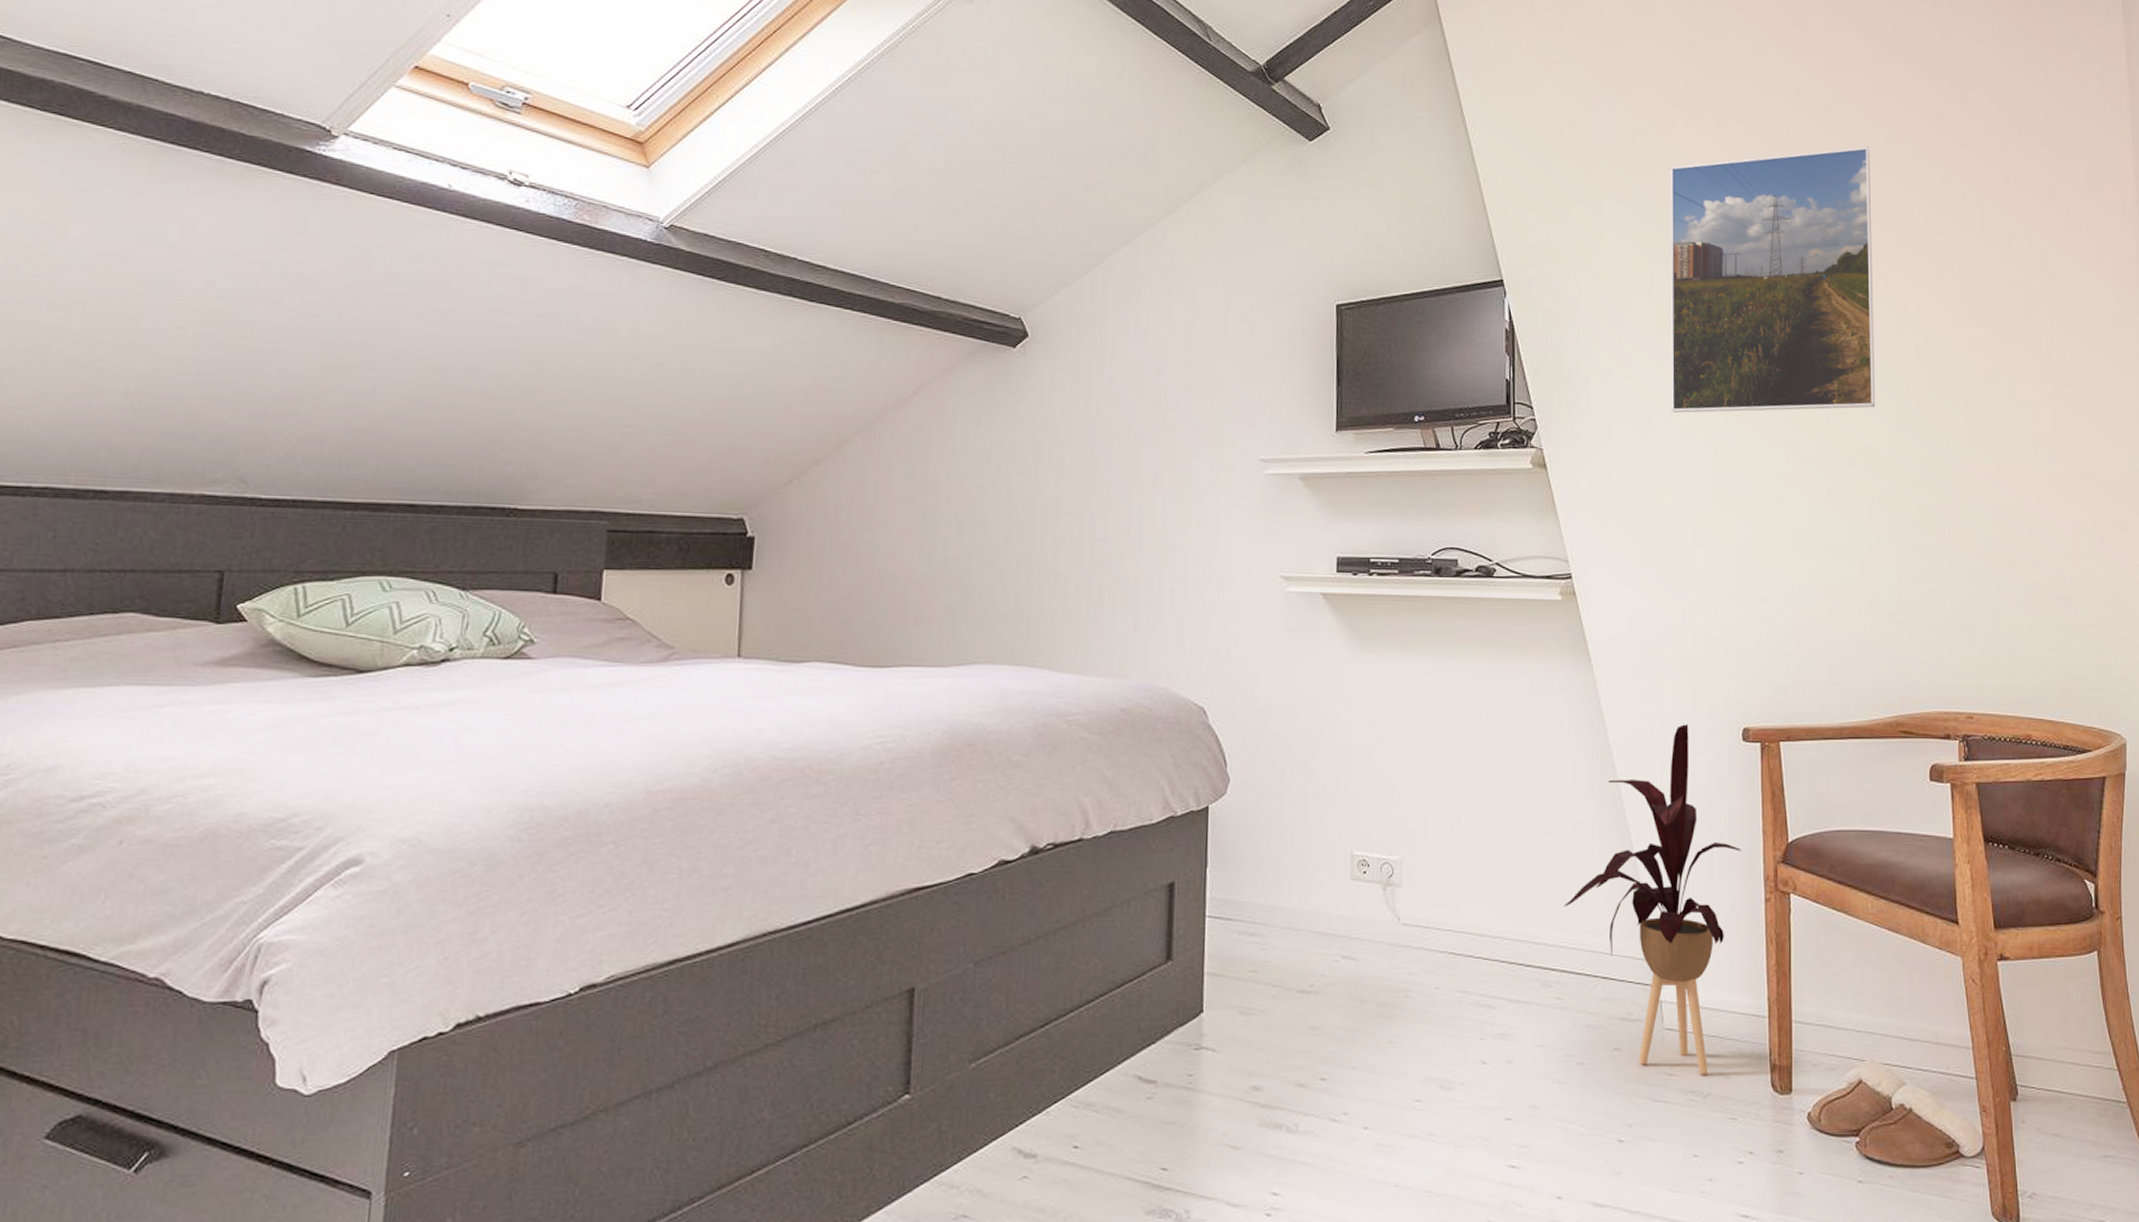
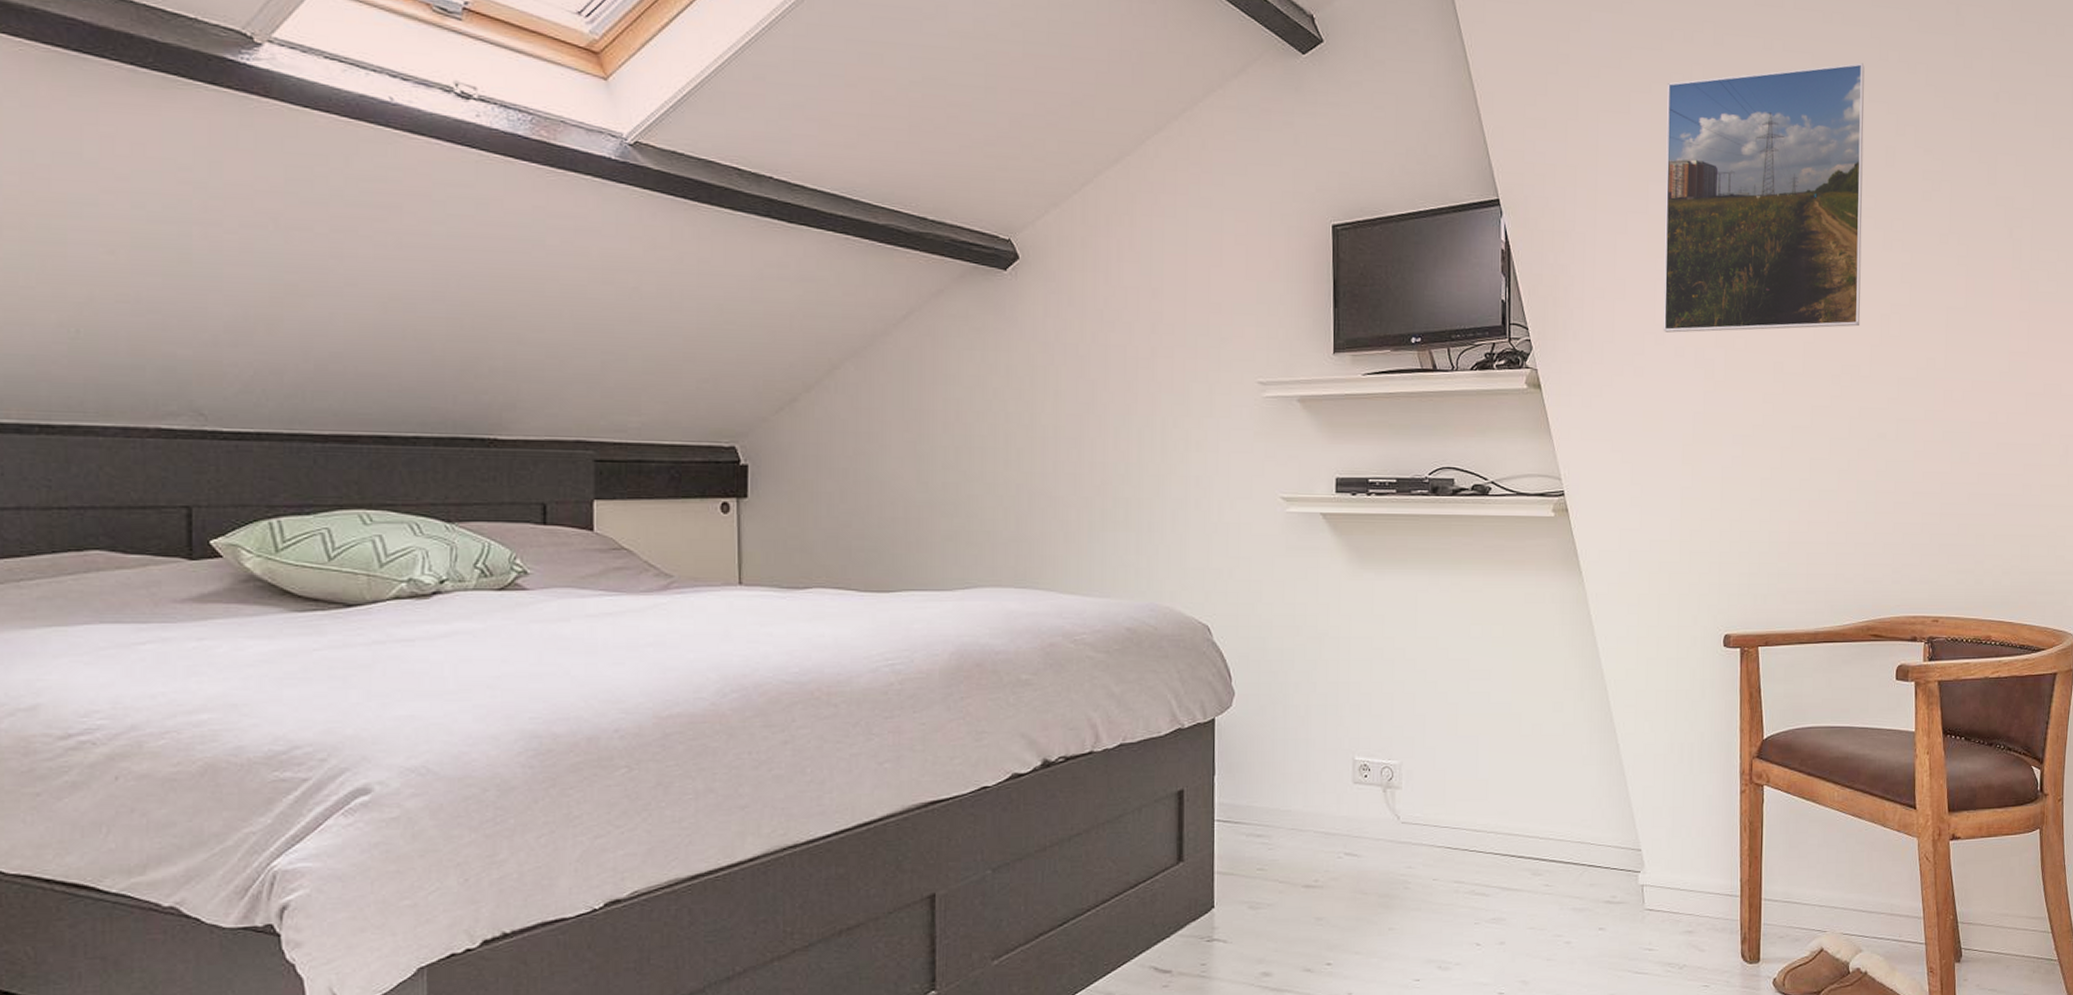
house plant: present [1563,724,1742,1075] -> none [1553,632,1720,949]

